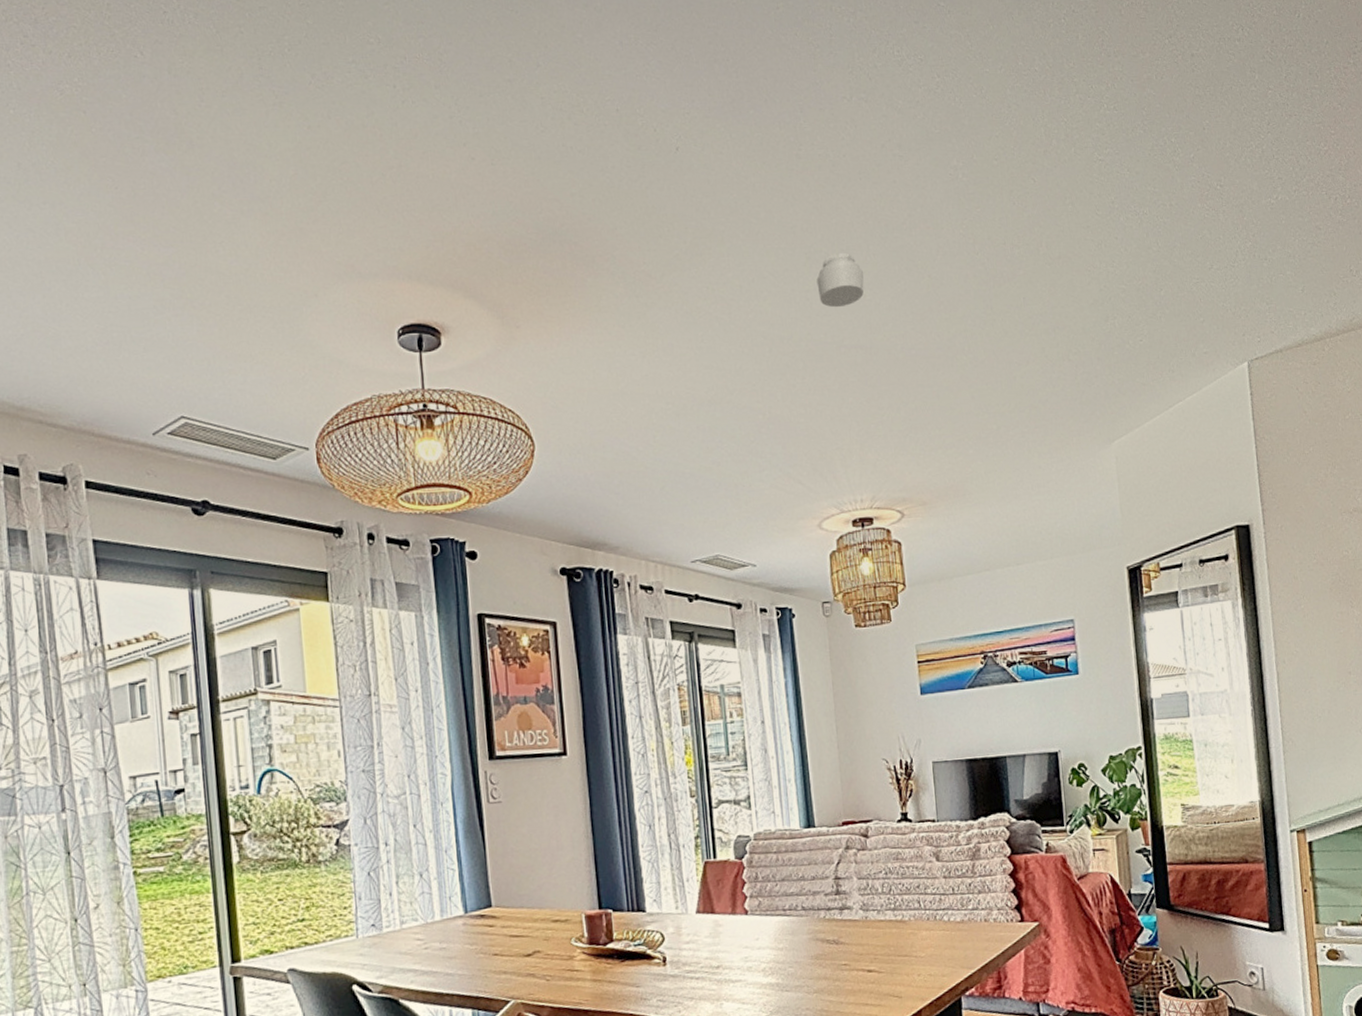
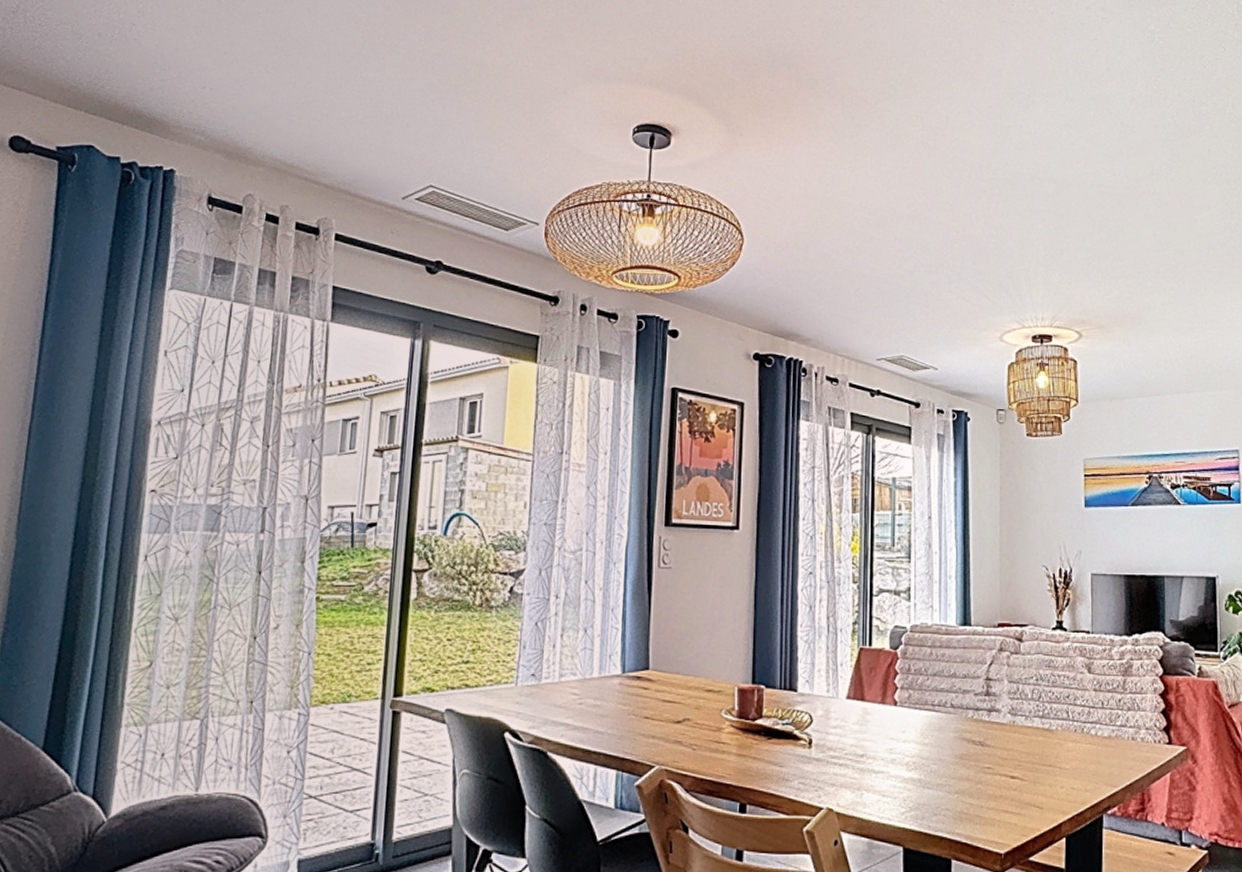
smoke detector: present [816,253,864,308] -> none [1017,96,1061,144]

